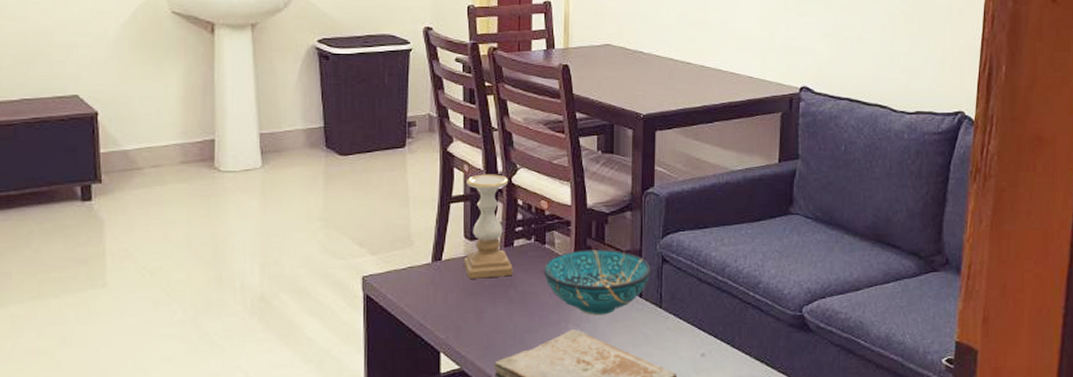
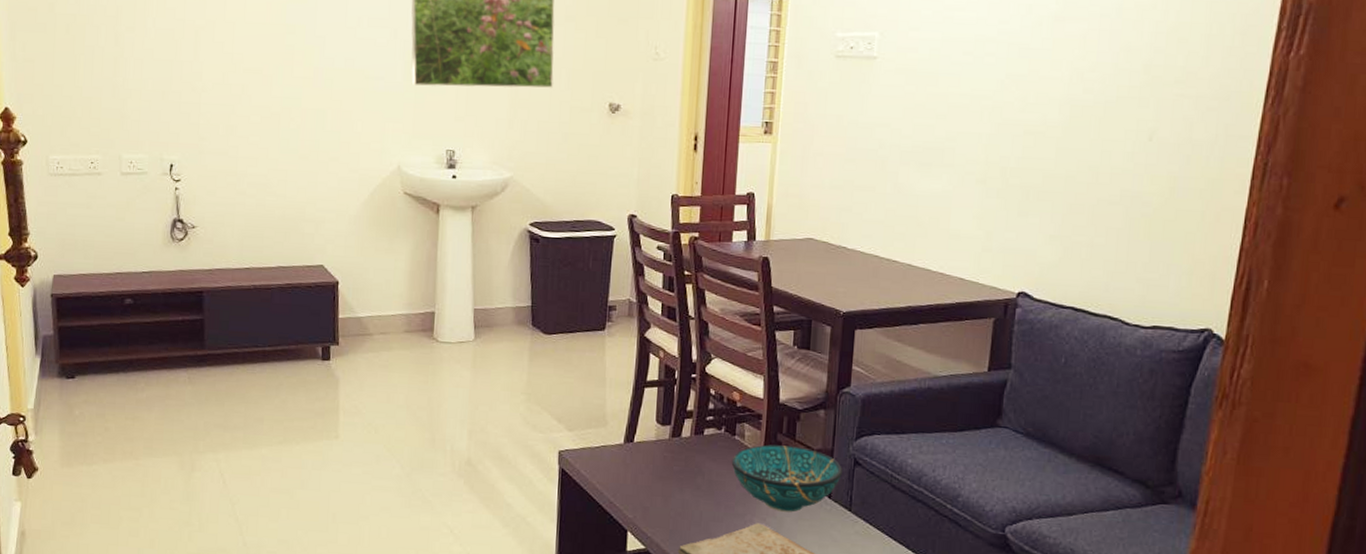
candle holder: present [463,174,513,279] -> none [654,361,703,464]

